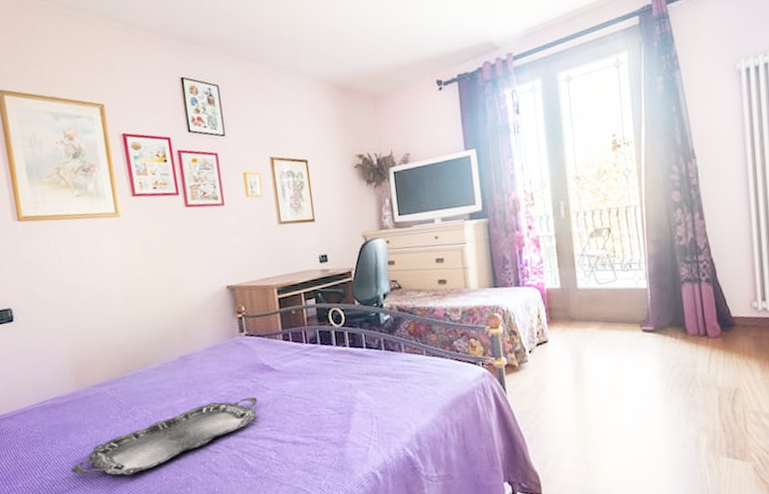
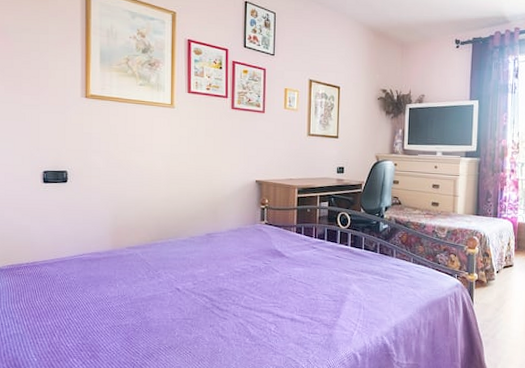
serving tray: present [71,397,258,476] -> none [97,276,267,328]

